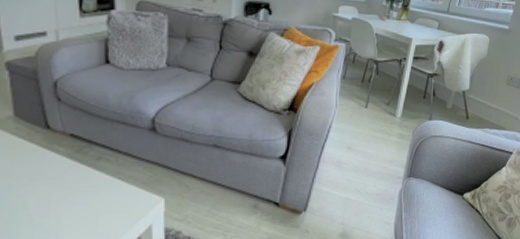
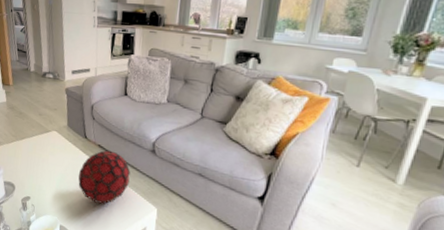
decorative orb: none [41,138,123,215] -> present [78,150,130,205]

